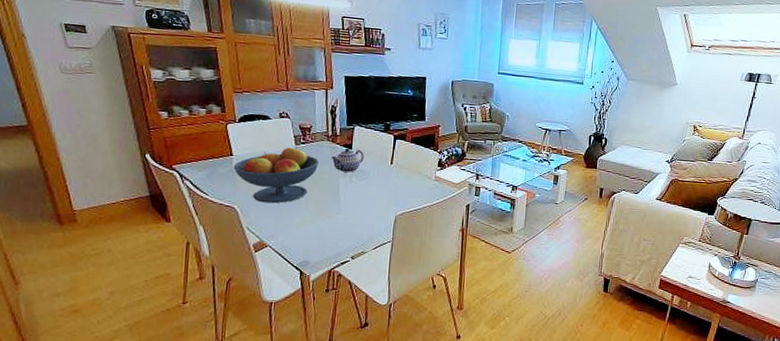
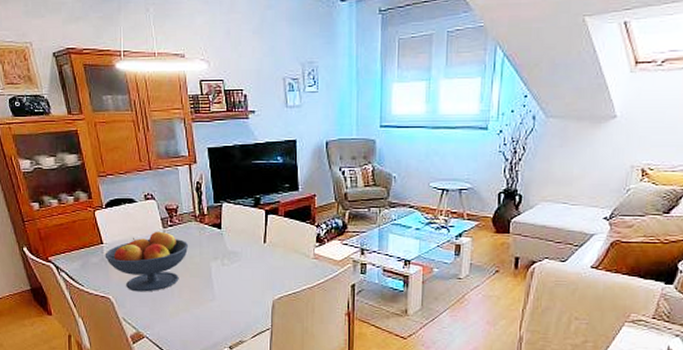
teapot: present [331,148,364,173] -> none [201,228,234,255]

